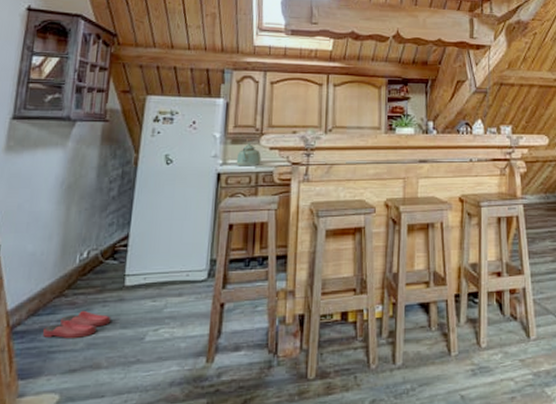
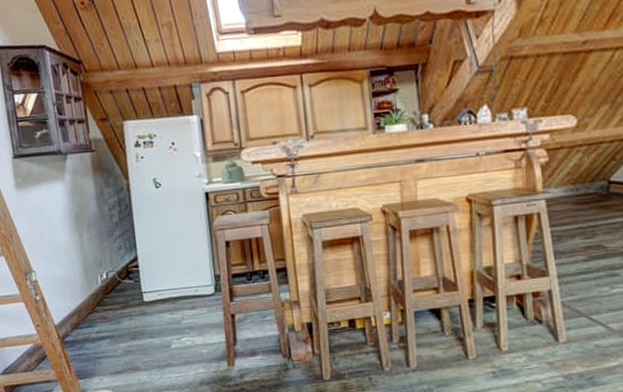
slippers: present [43,310,111,338] -> none [87,323,140,346]

